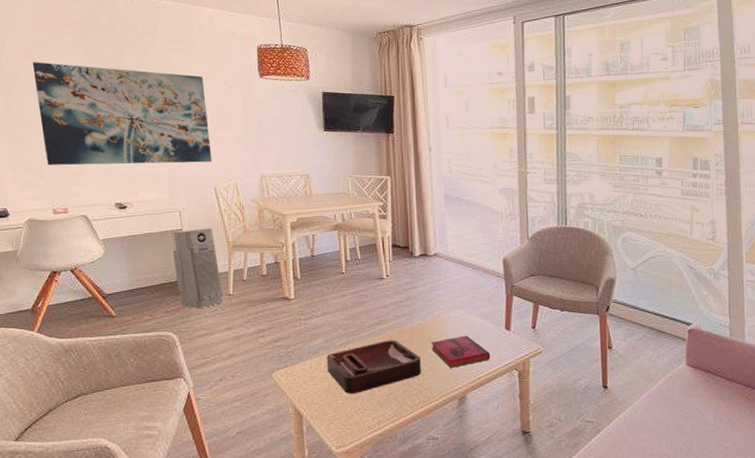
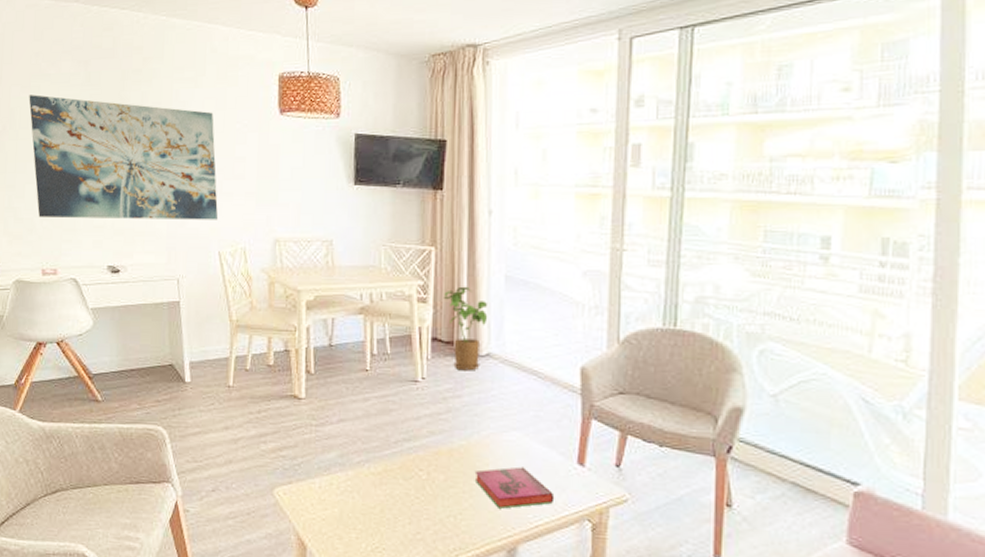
air purifier: present [173,228,224,308] -> none [167,301,223,400]
decorative tray: present [326,340,422,394] -> none [339,462,461,527]
house plant: none [399,204,434,268] -> present [444,286,488,371]

